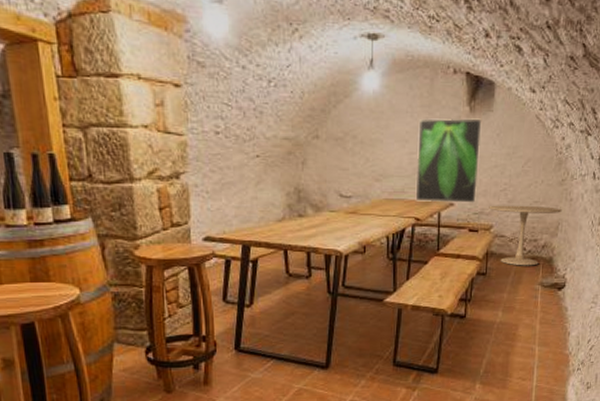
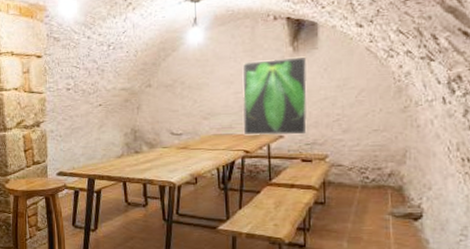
pedestal table: present [489,205,562,266] -> none [322,134,408,195]

